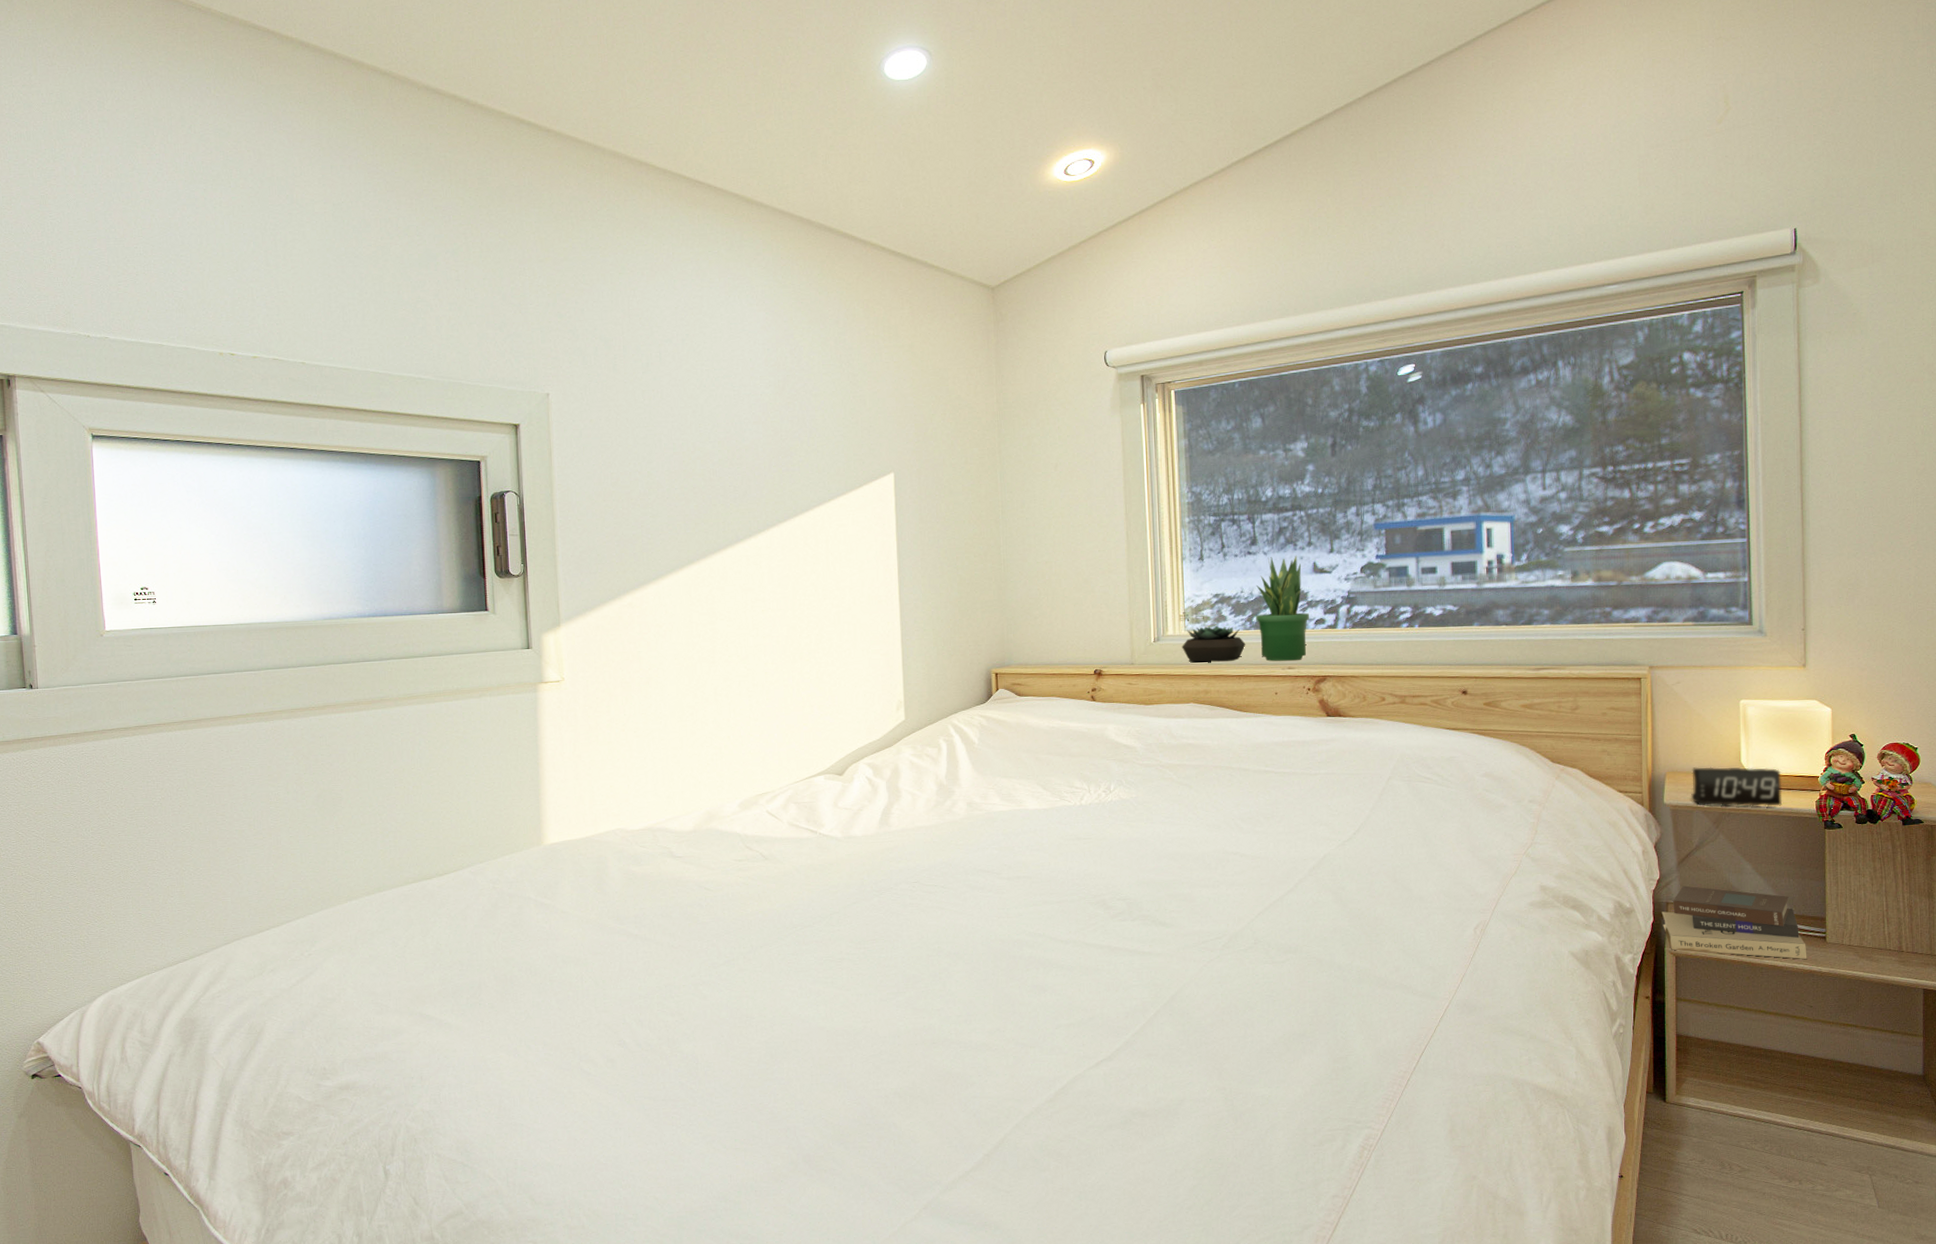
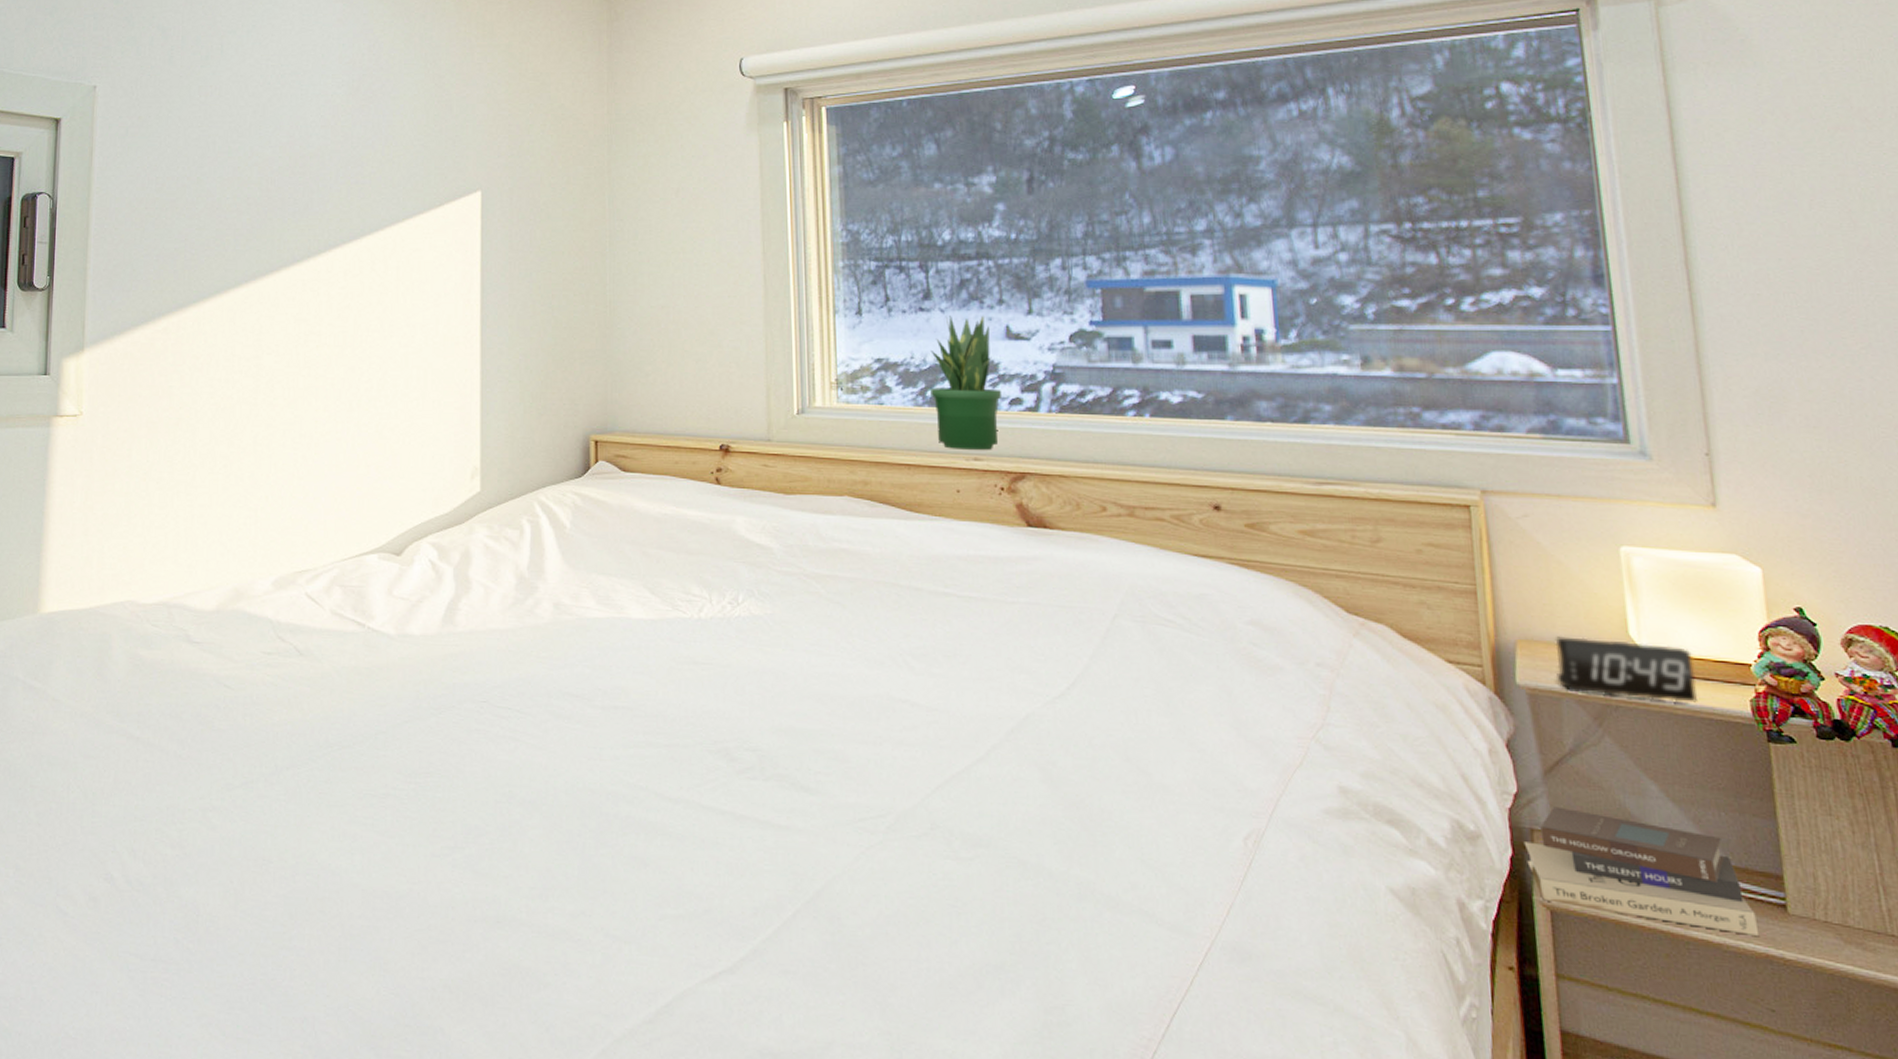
succulent plant: present [1182,625,1246,663] -> none [833,398,917,447]

